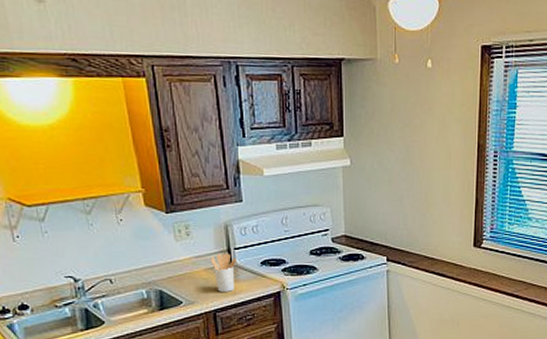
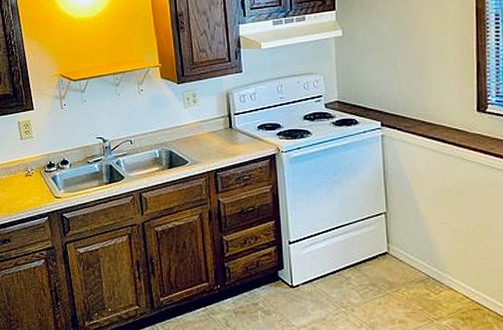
utensil holder: present [210,254,236,292] -> none [213,119,236,153]

